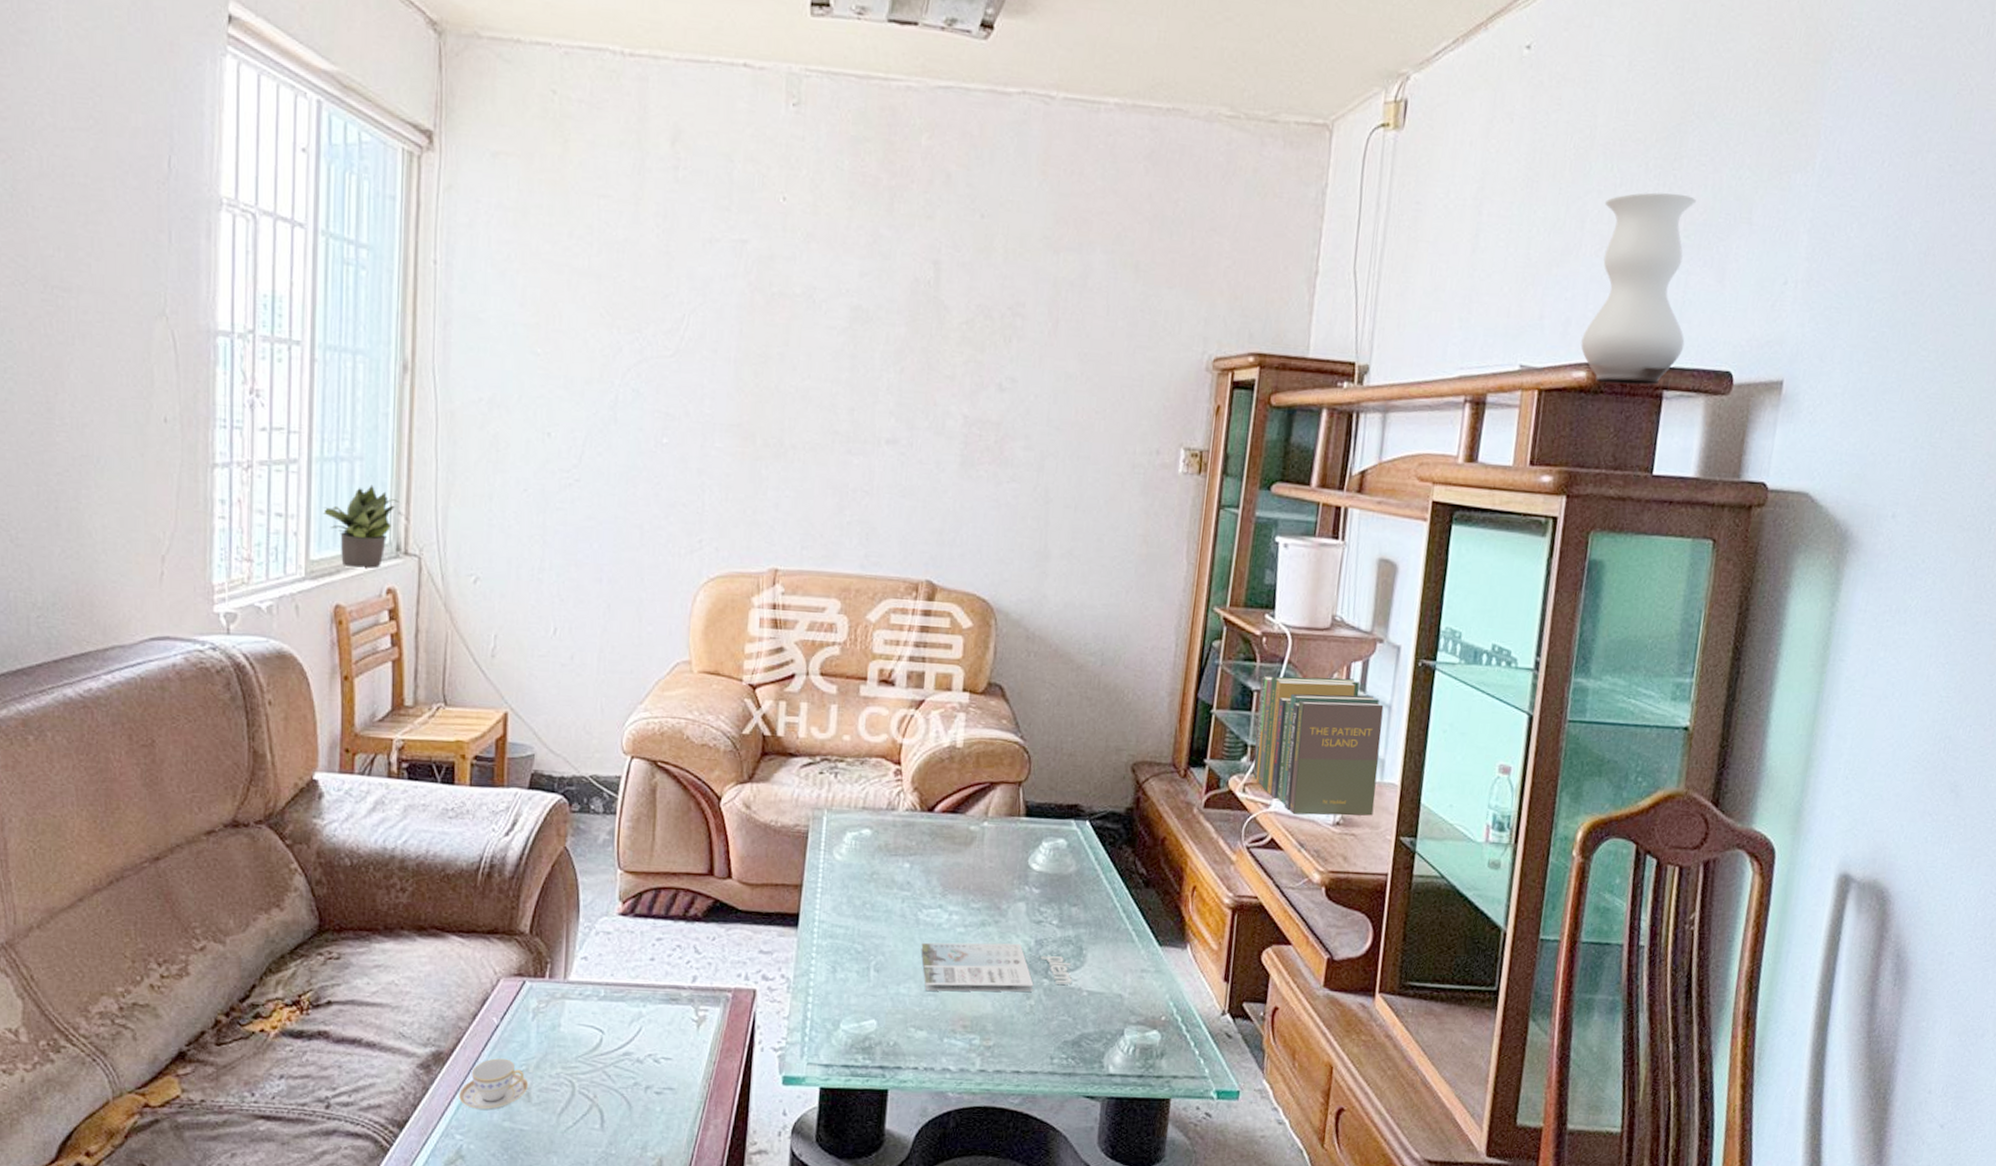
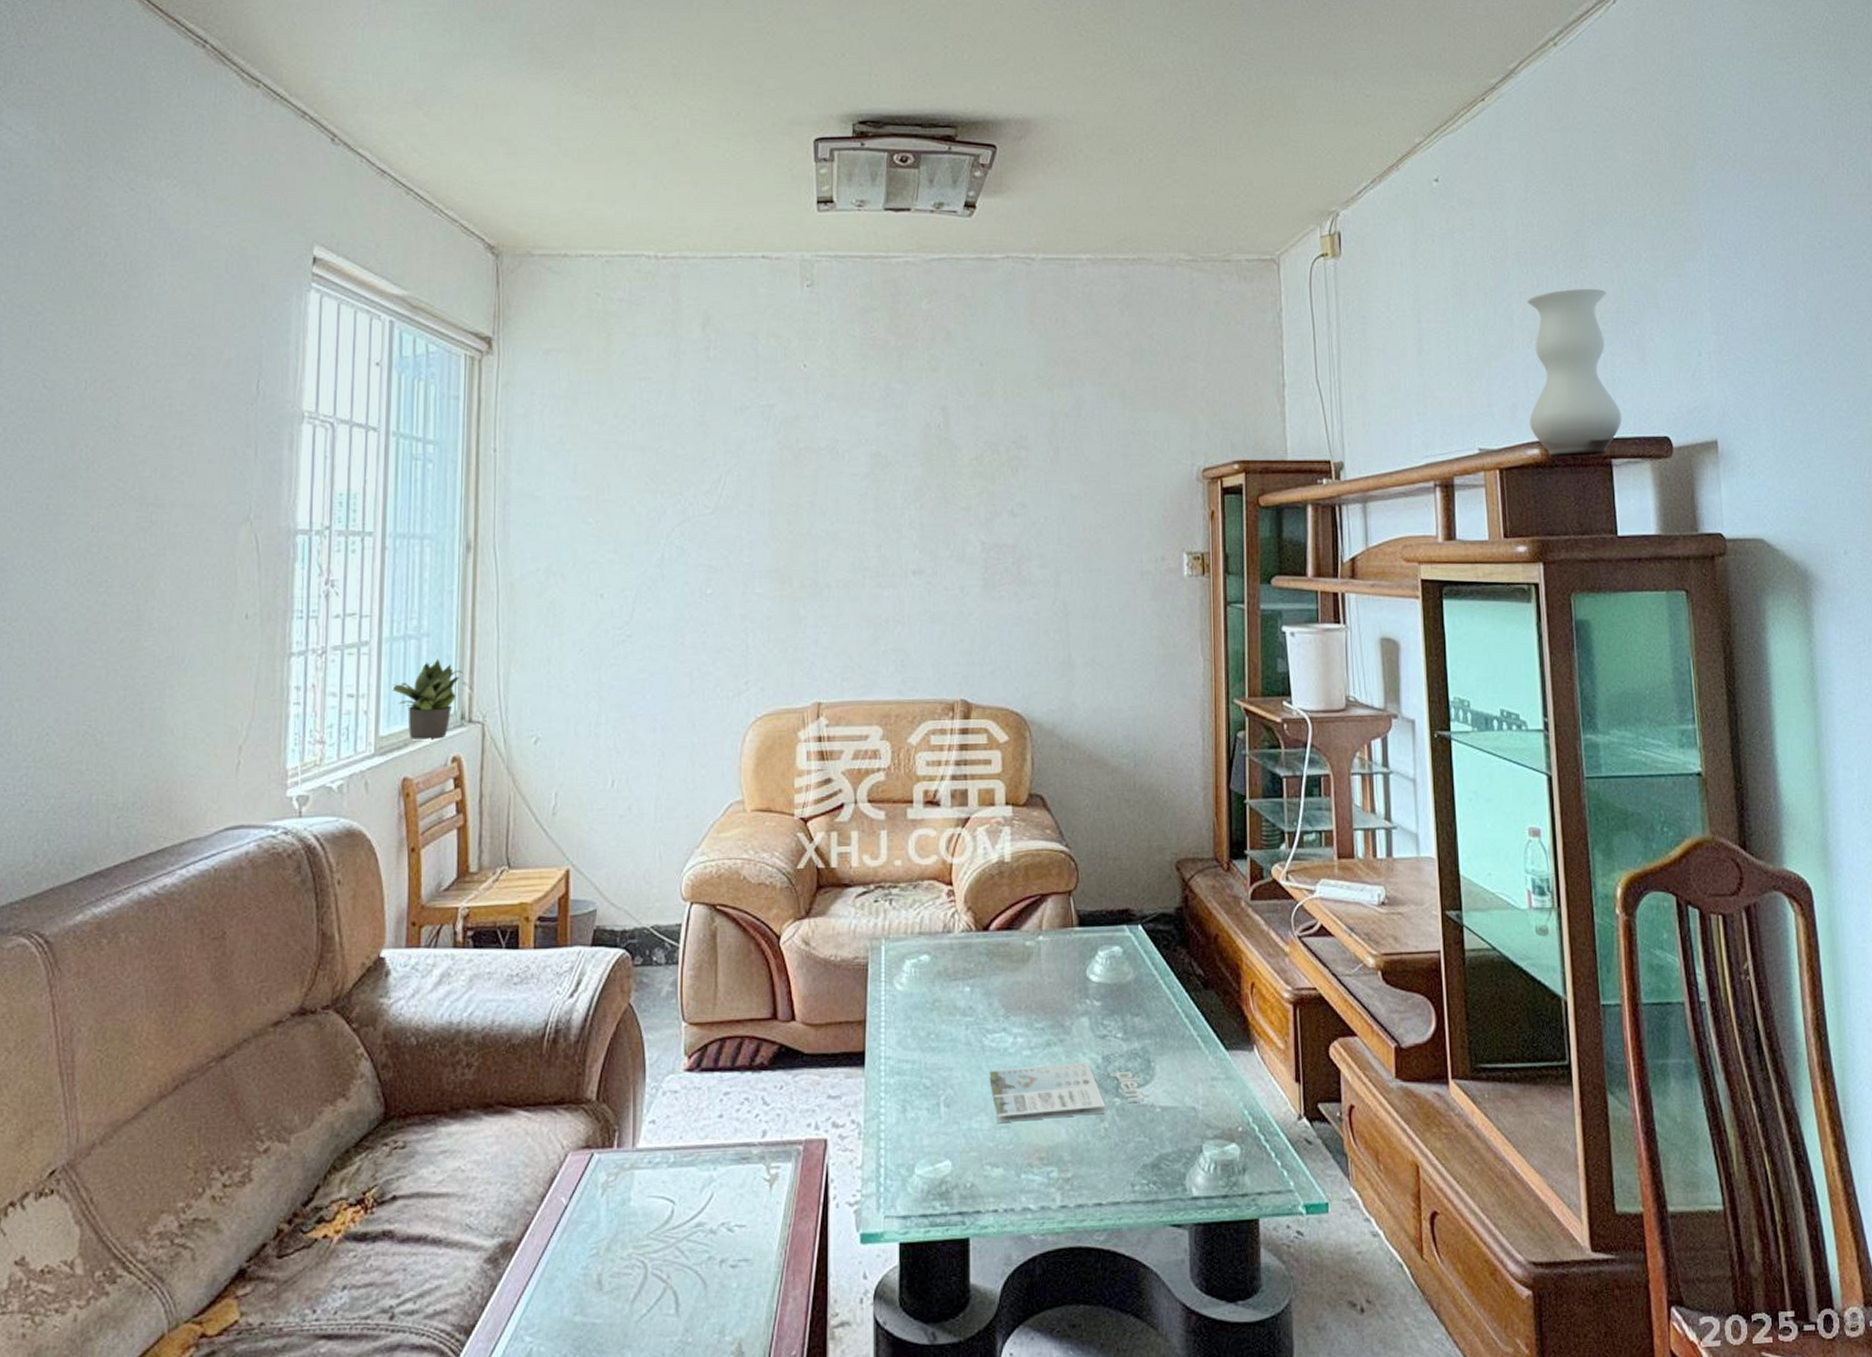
teacup: present [459,1058,529,1111] -> none [528,1243,600,1306]
books: present [1252,676,1384,816] -> none [1288,756,1416,898]

